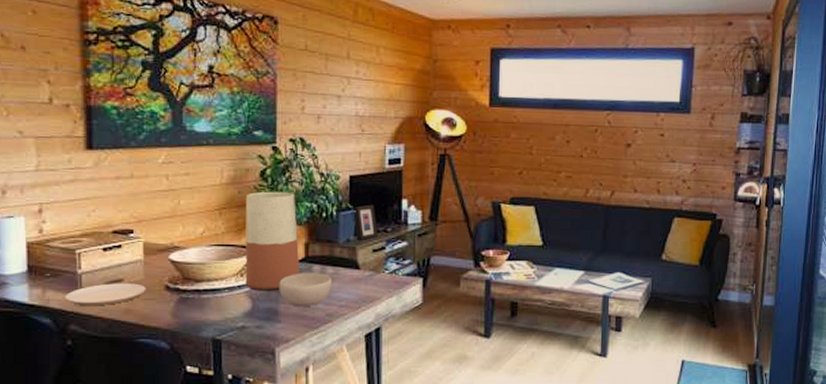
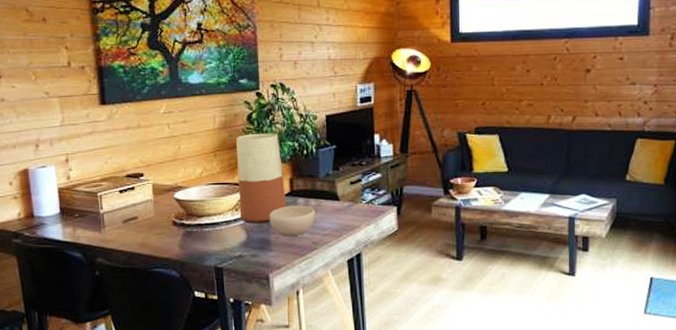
plate: present [65,283,146,306] -> none [91,220,157,242]
picture frame: present [353,204,378,240] -> none [331,140,354,174]

